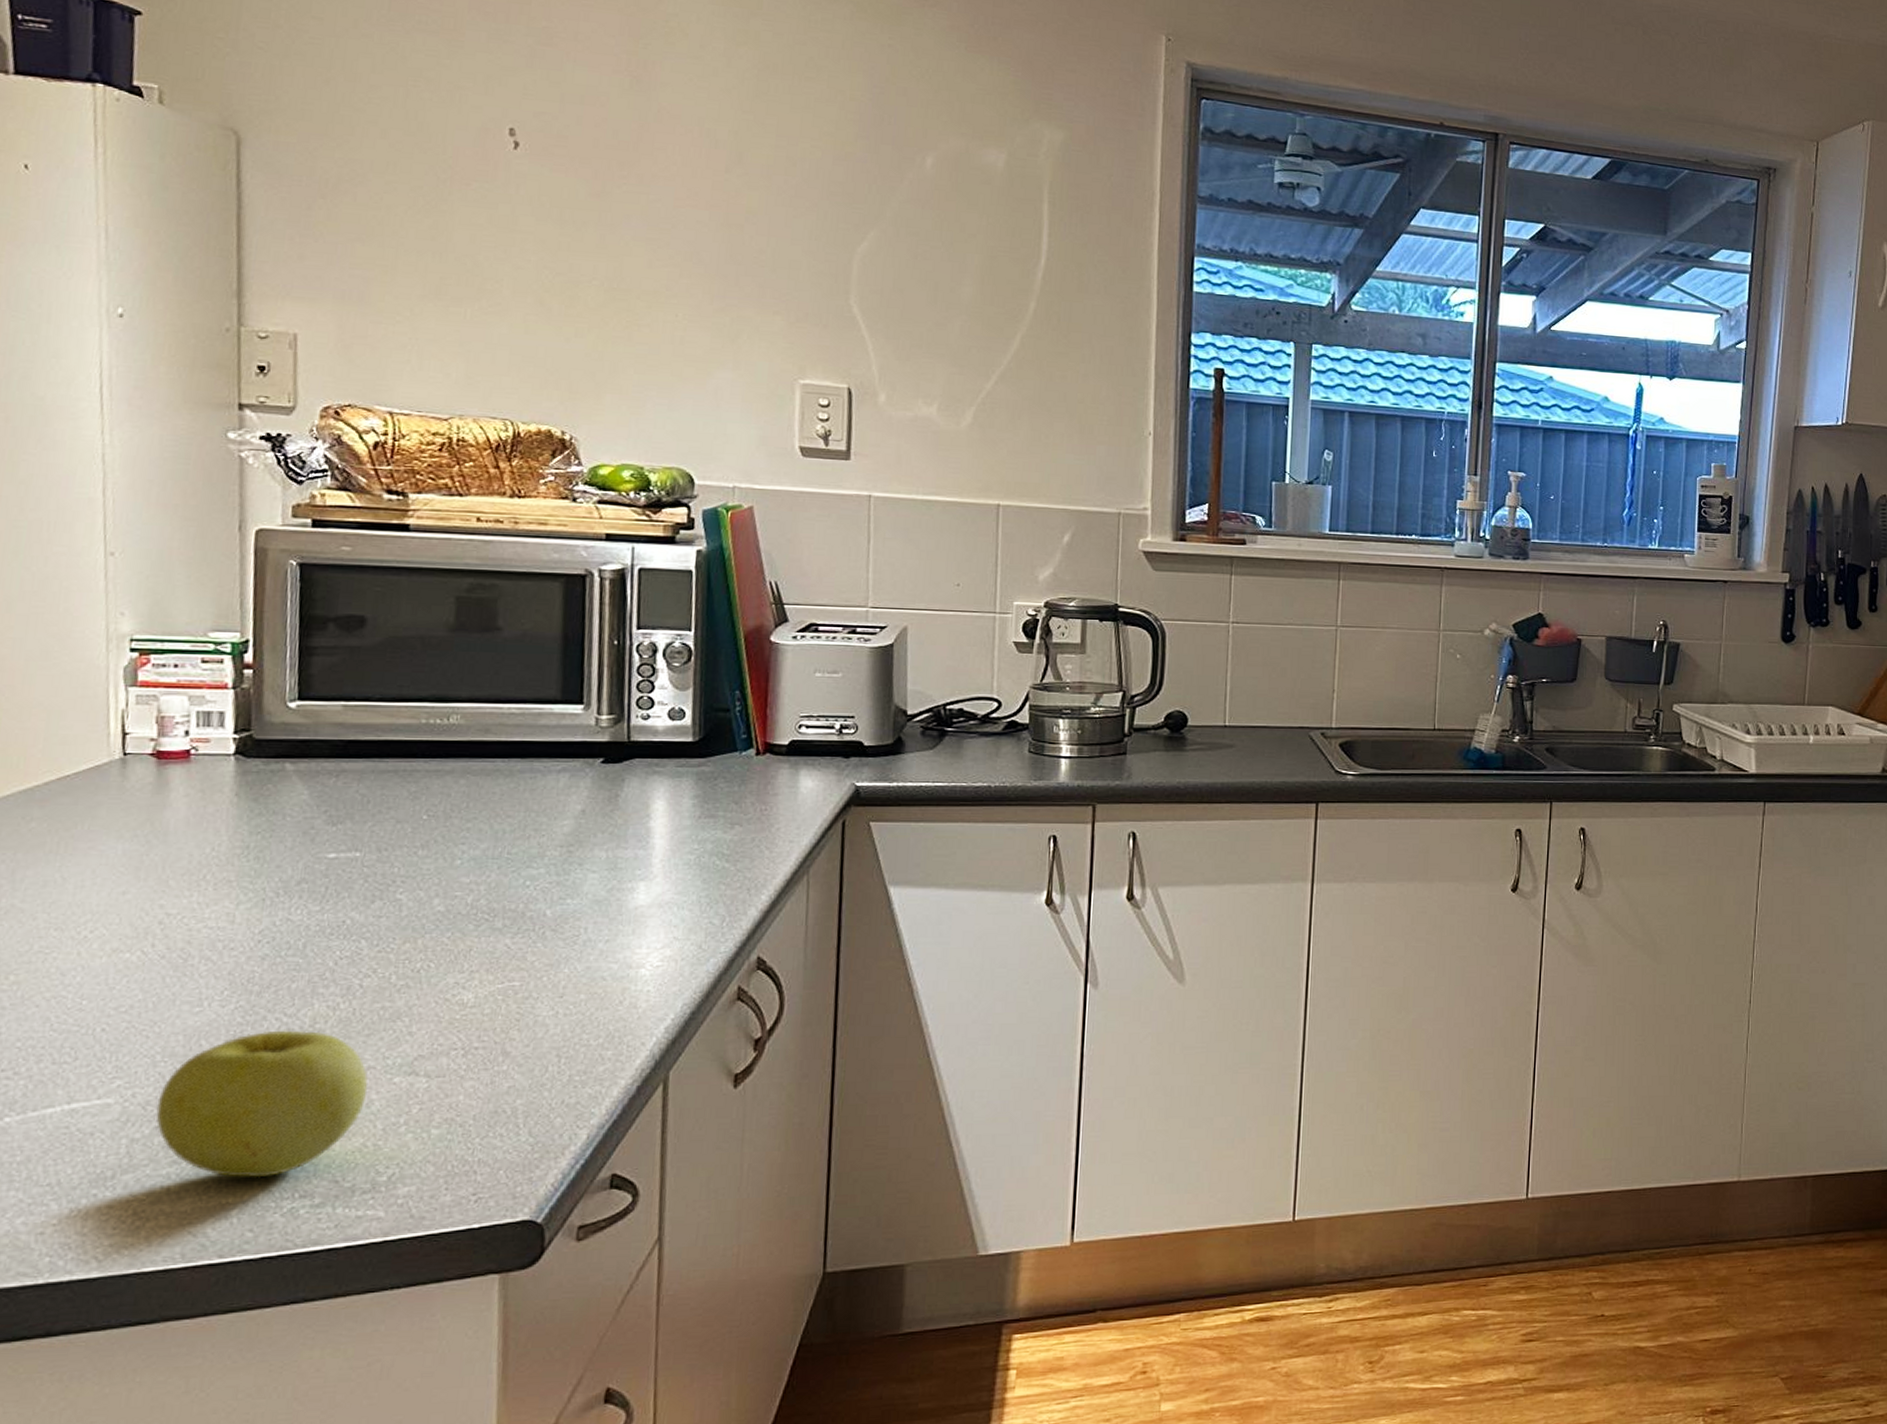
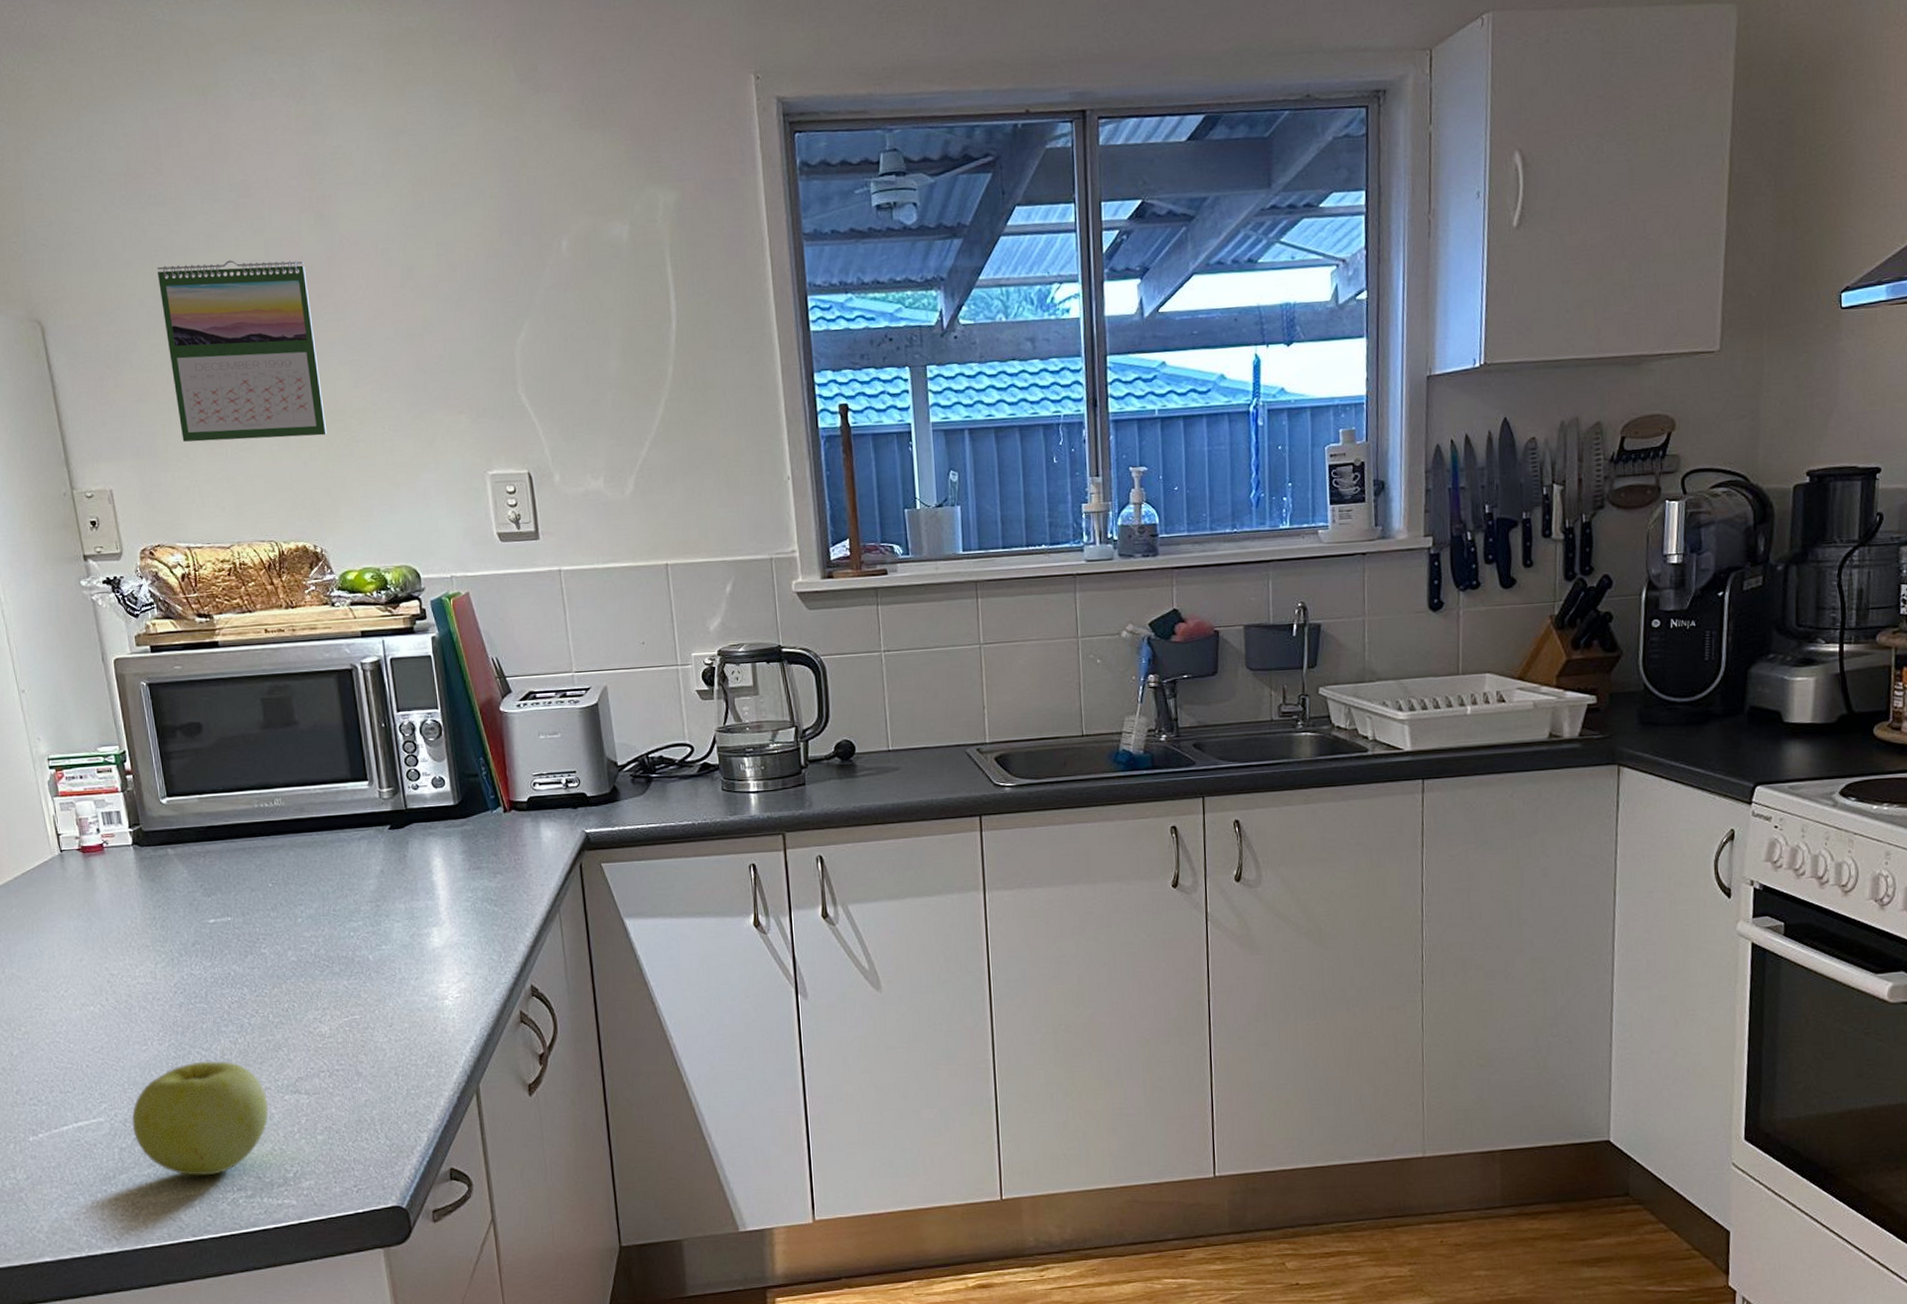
calendar: none [407,98,608,313] -> present [157,260,328,442]

